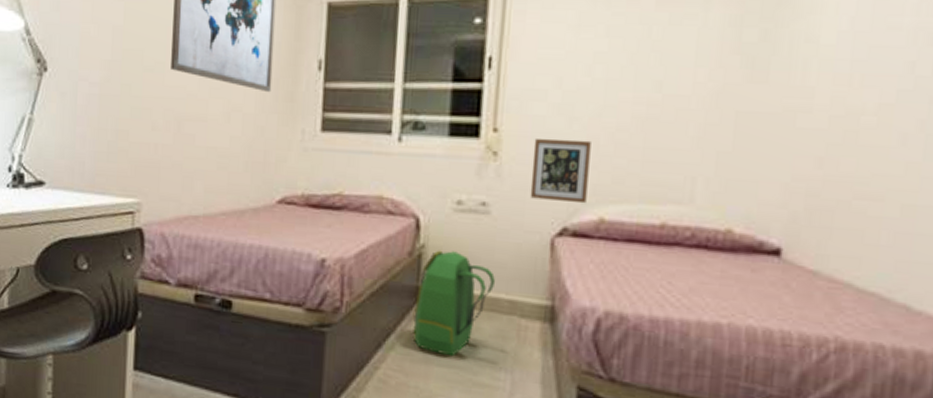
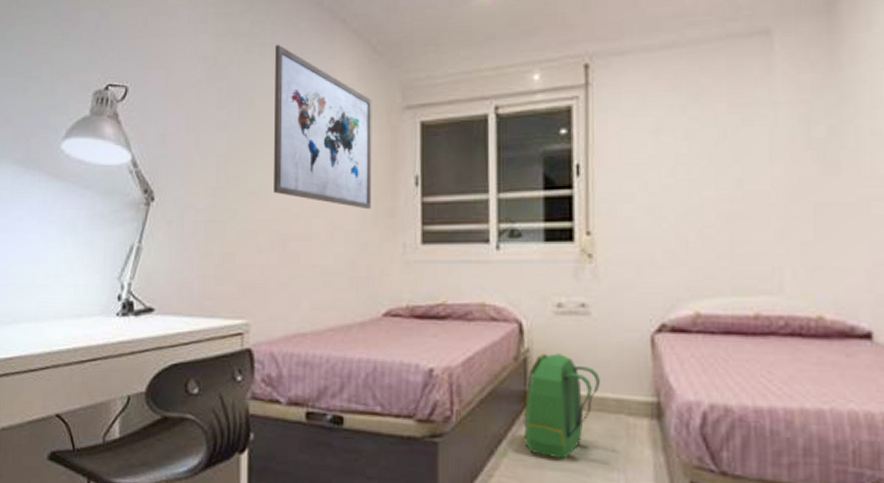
picture frame: present [530,138,591,204] -> none [626,238,681,300]

